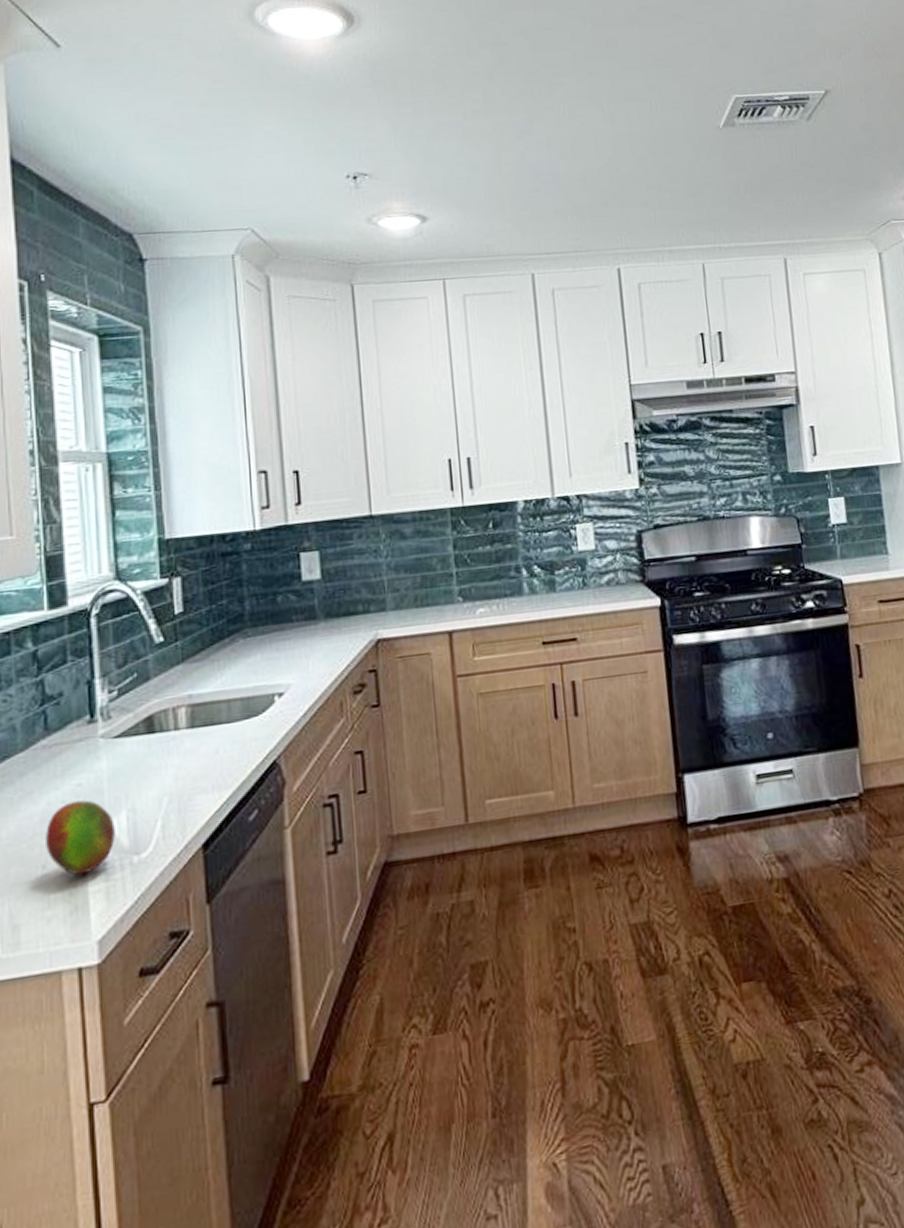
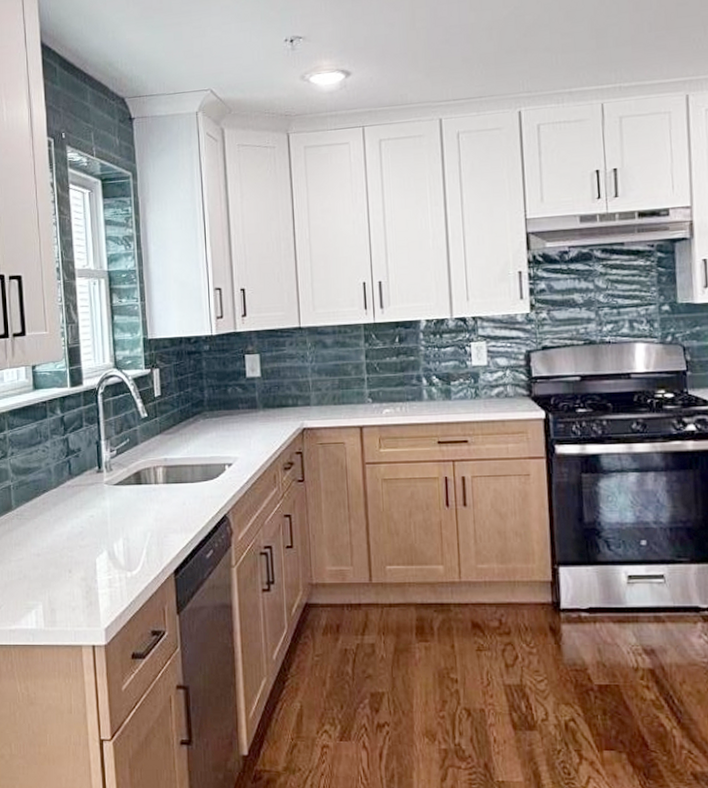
fruit: present [46,800,115,876] -> none [71,528,116,581]

